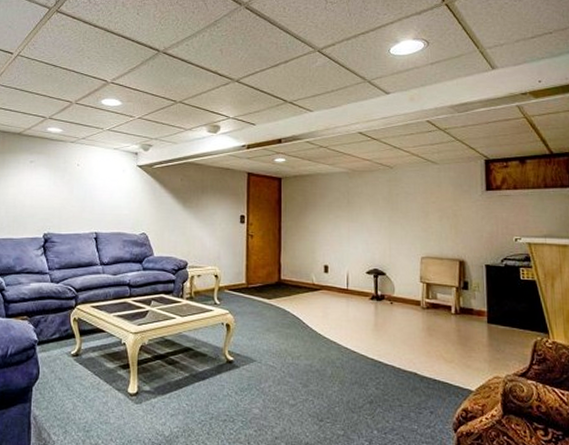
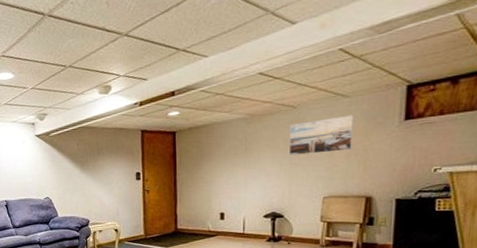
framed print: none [387,180,444,214] -> present [288,114,355,156]

